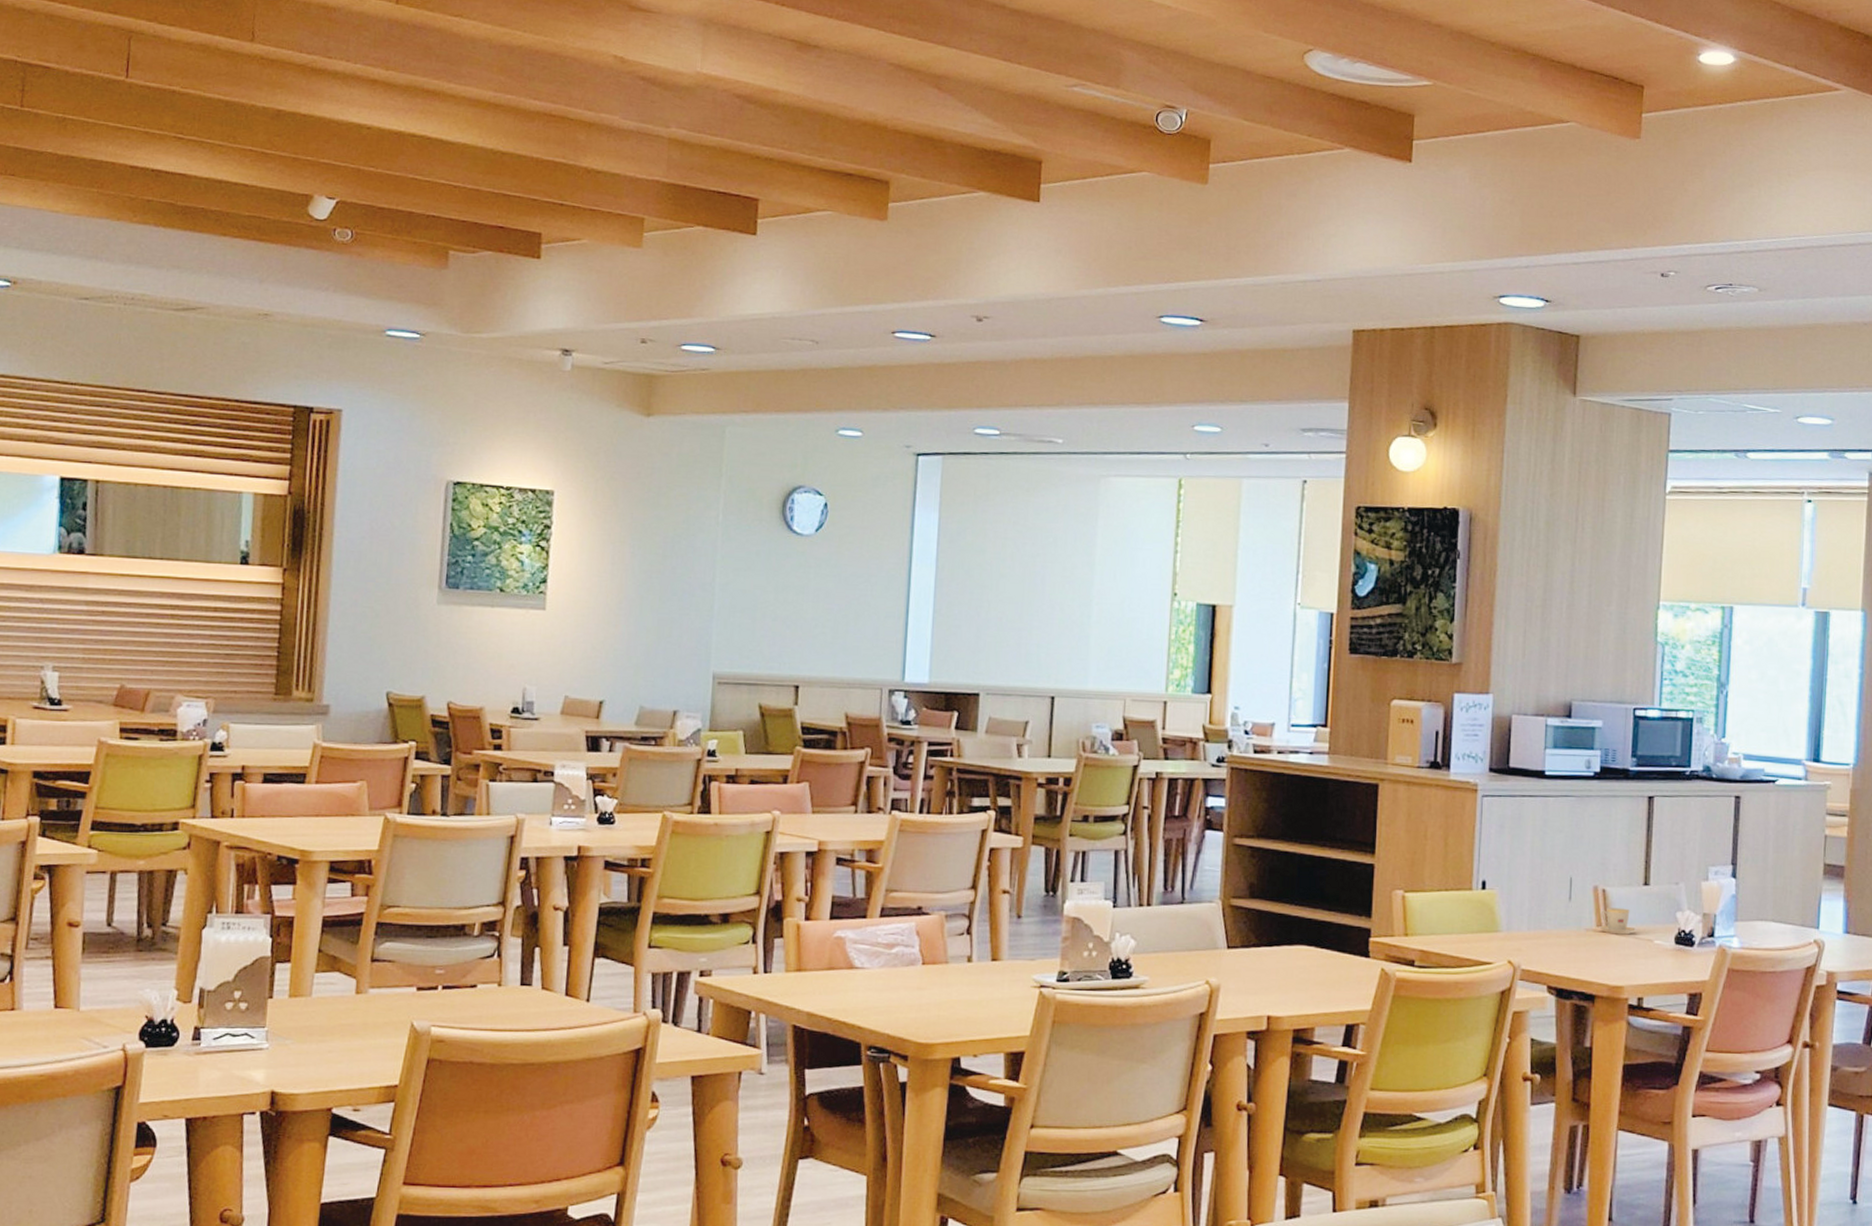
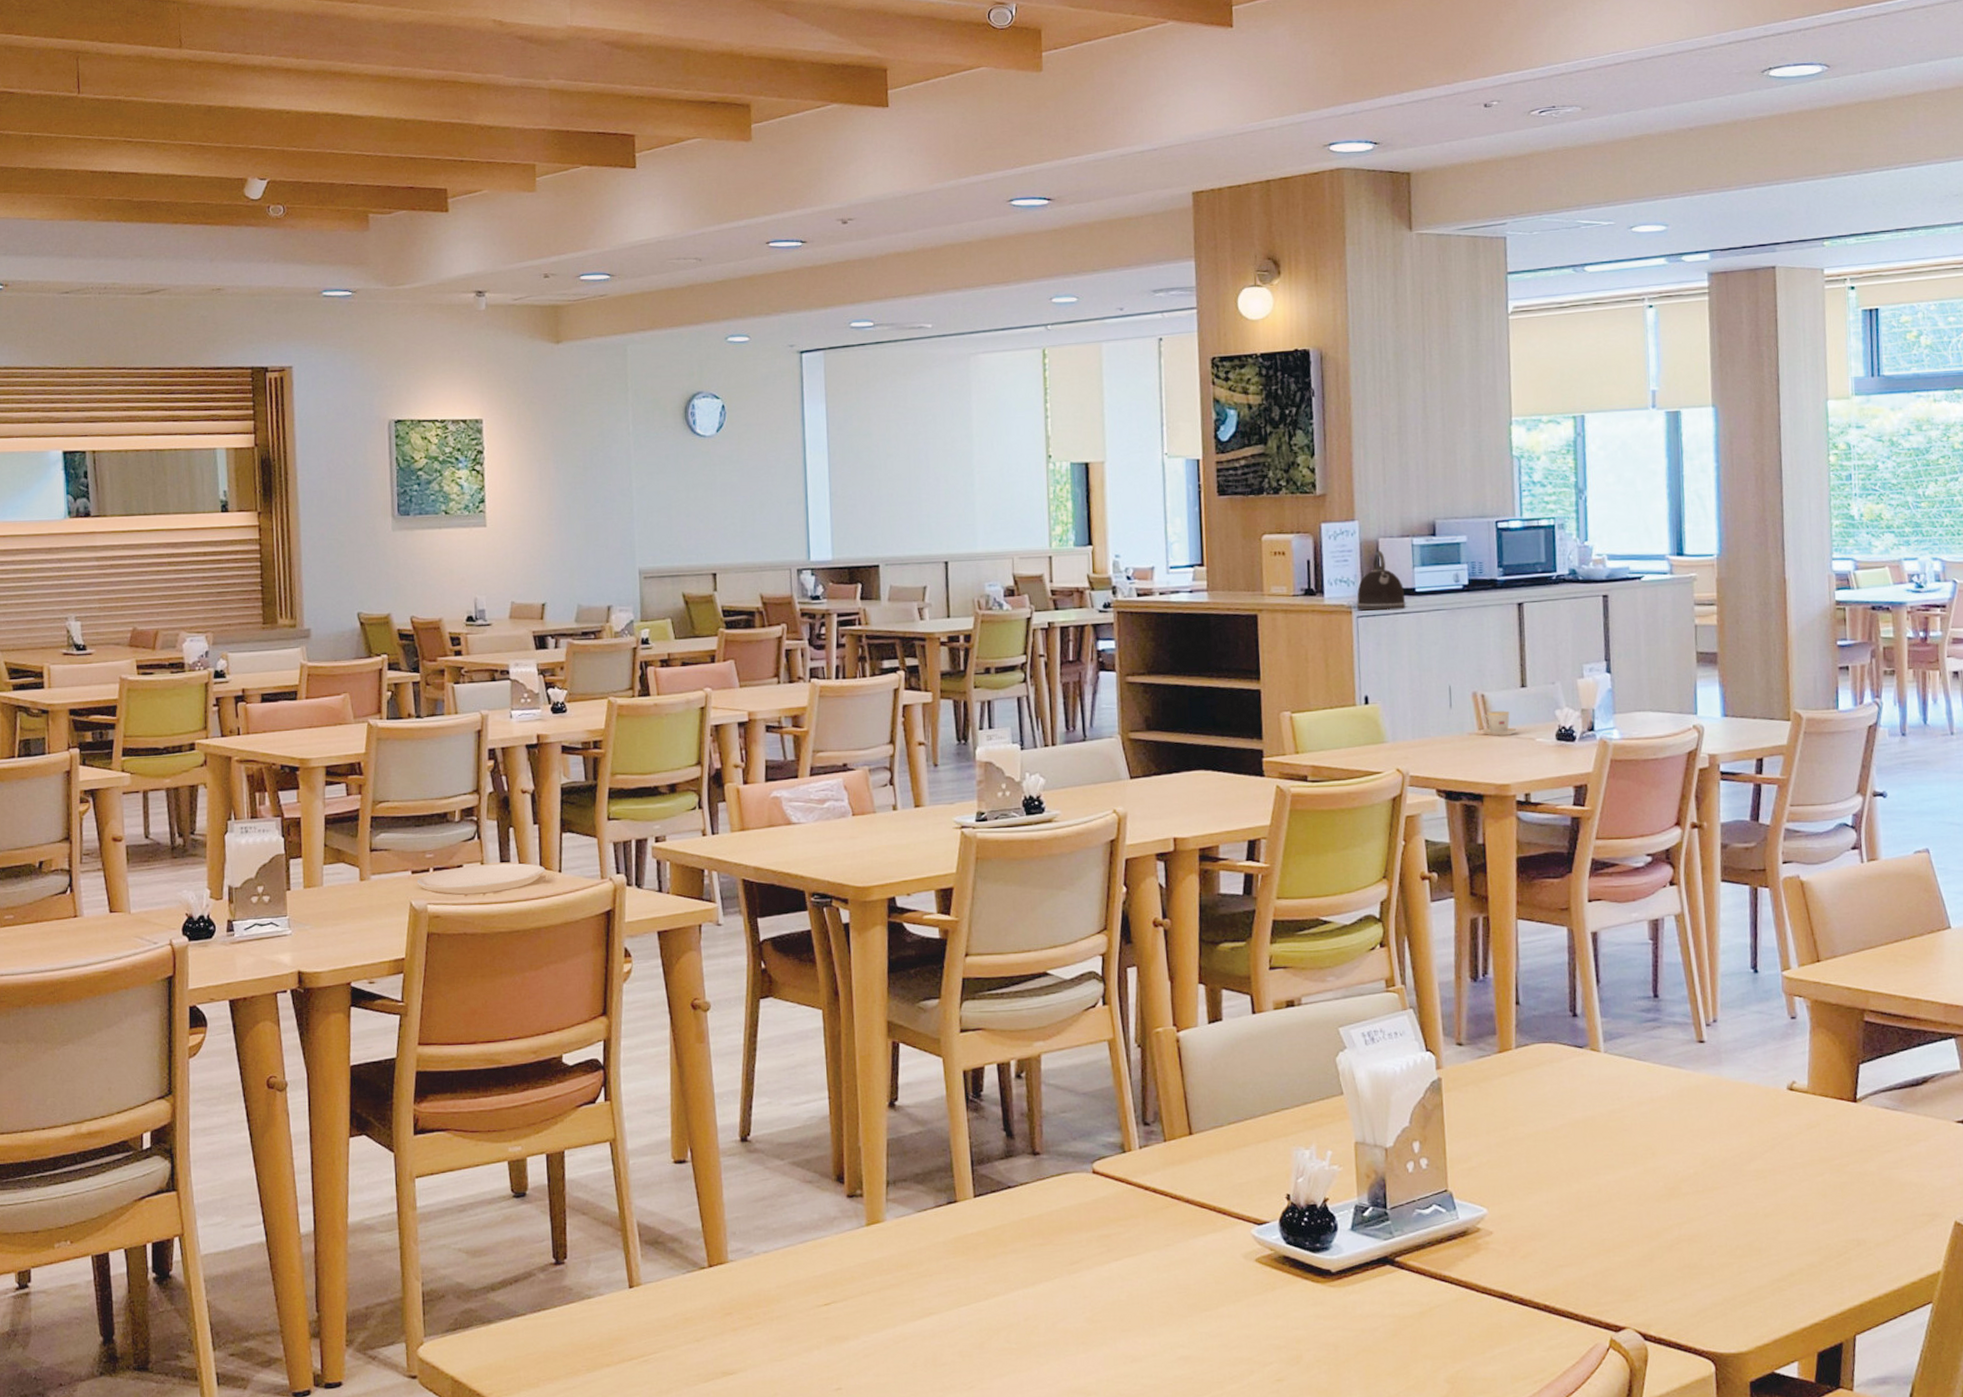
plate: none [421,986,572,1019] -> present [416,863,546,895]
kettle: none [1482,728,1535,793] -> present [1356,551,1407,611]

